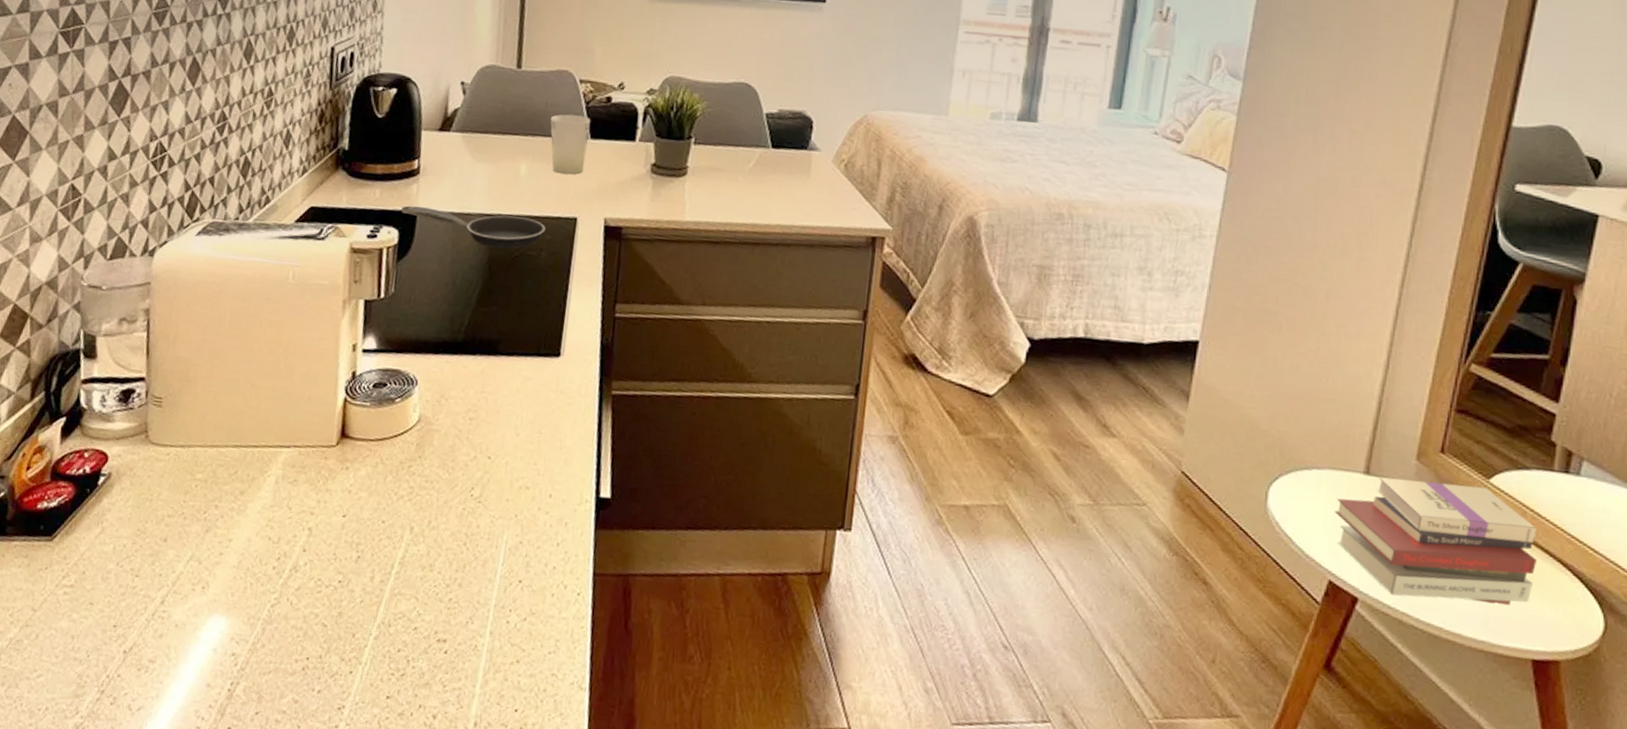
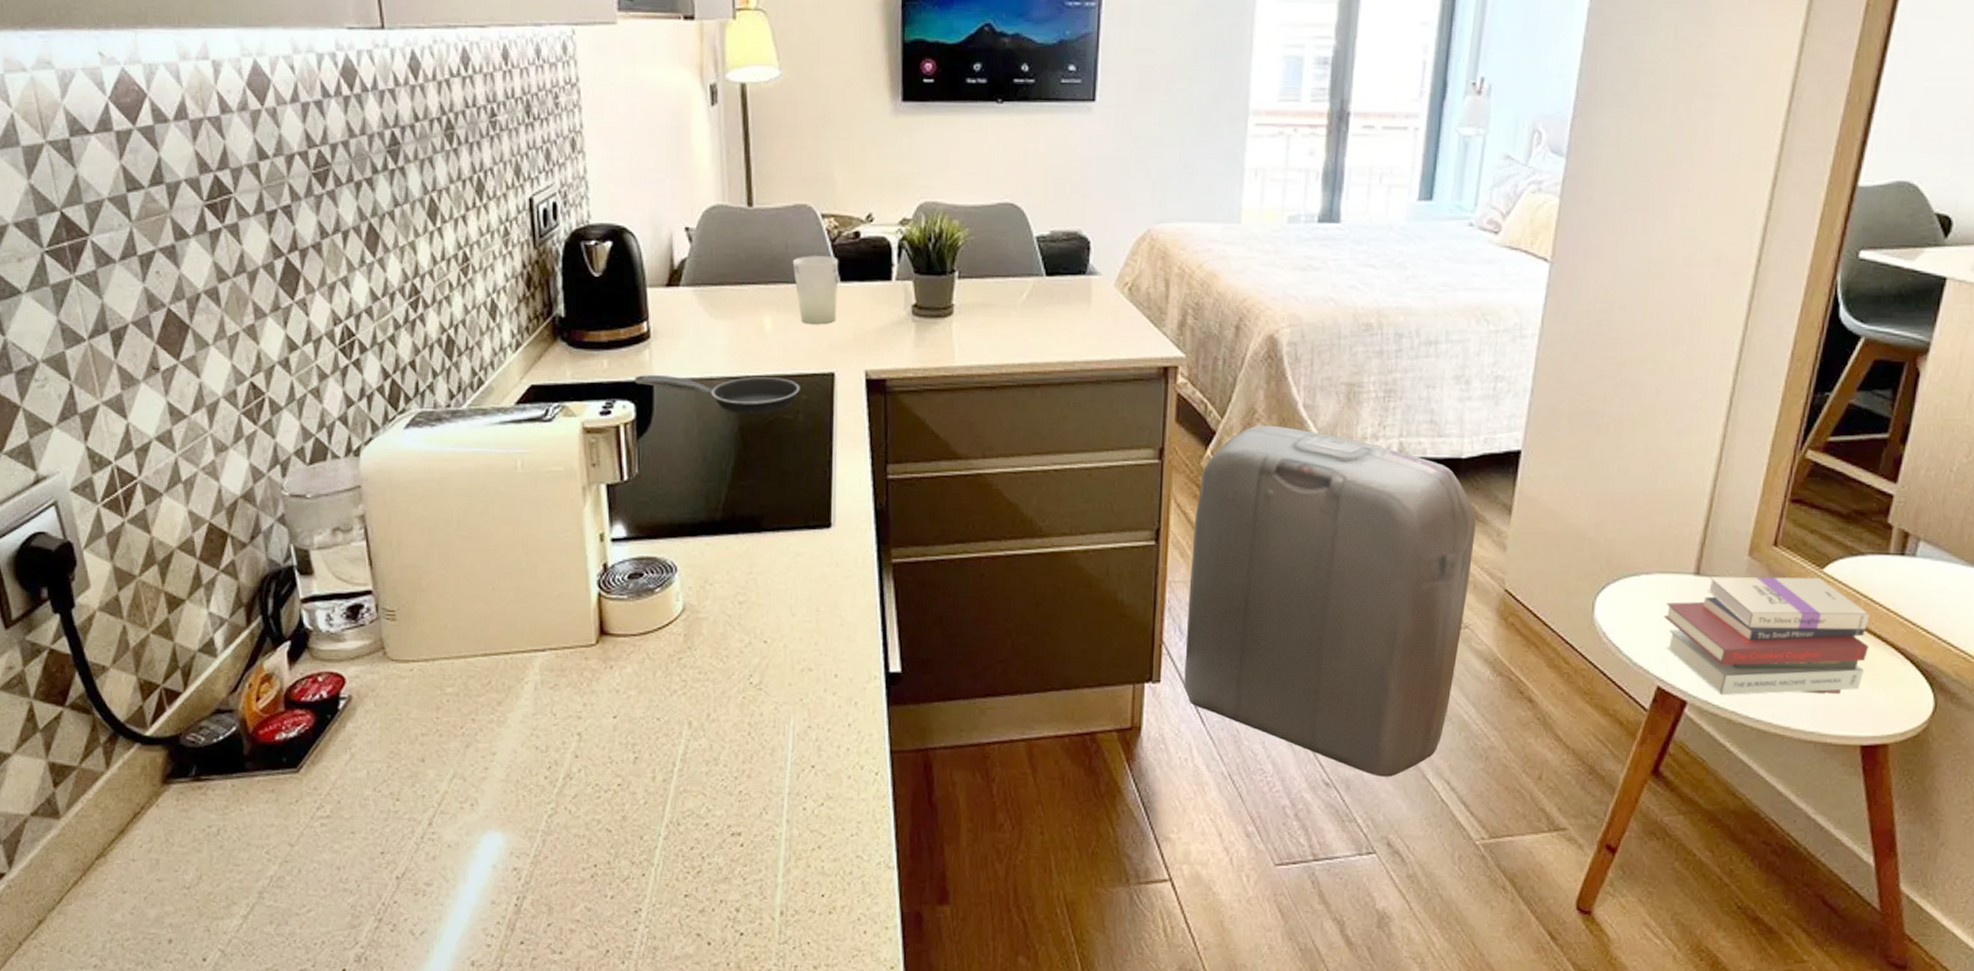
suitcase: none [873,297,1155,646] -> present [1184,425,1476,777]

